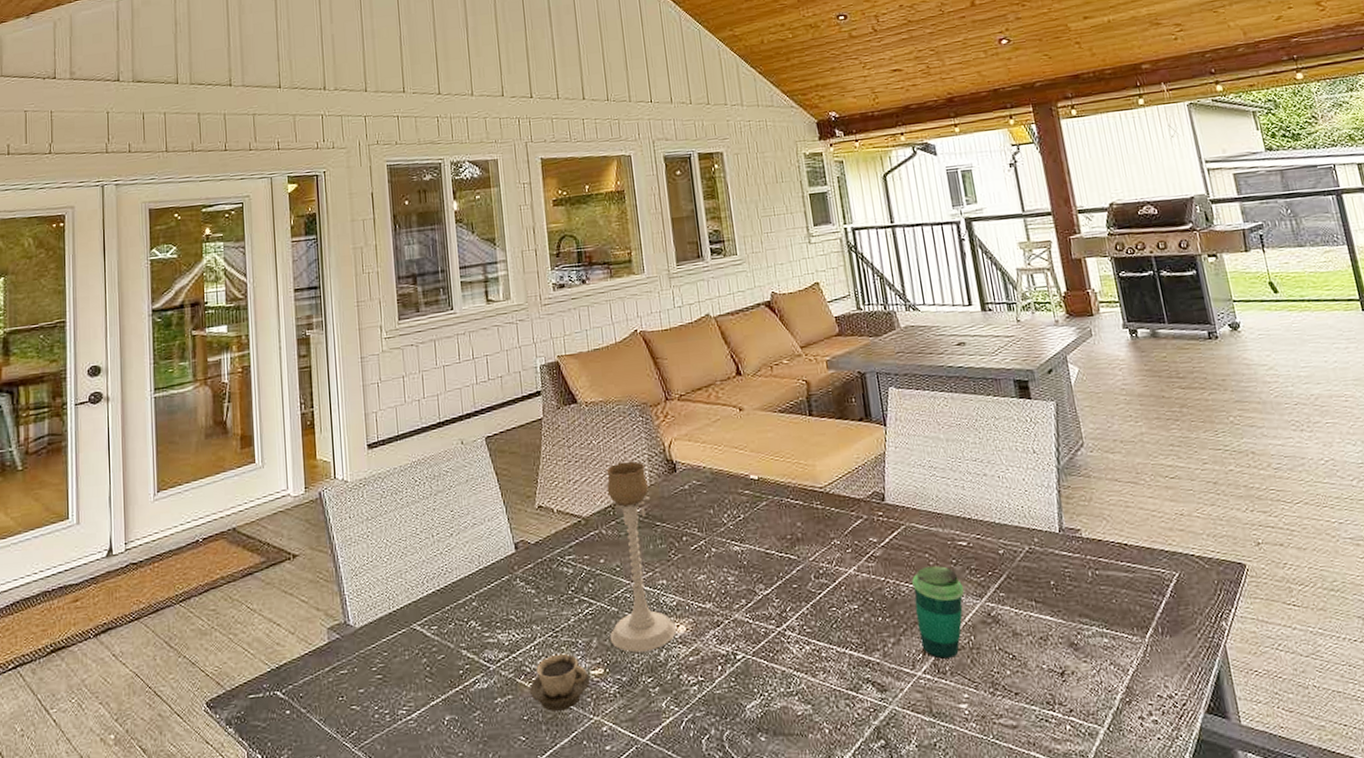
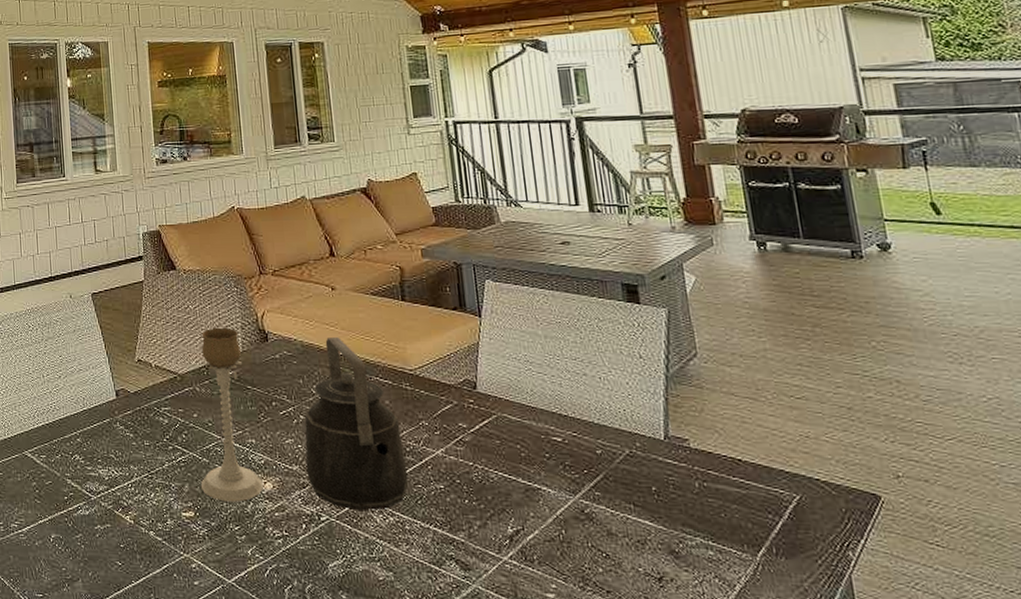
cup: present [529,653,591,712] -> none [125,493,182,544]
kettle: none [716,459,823,644] -> present [304,336,409,511]
cup: present [912,565,965,659] -> none [501,457,557,548]

